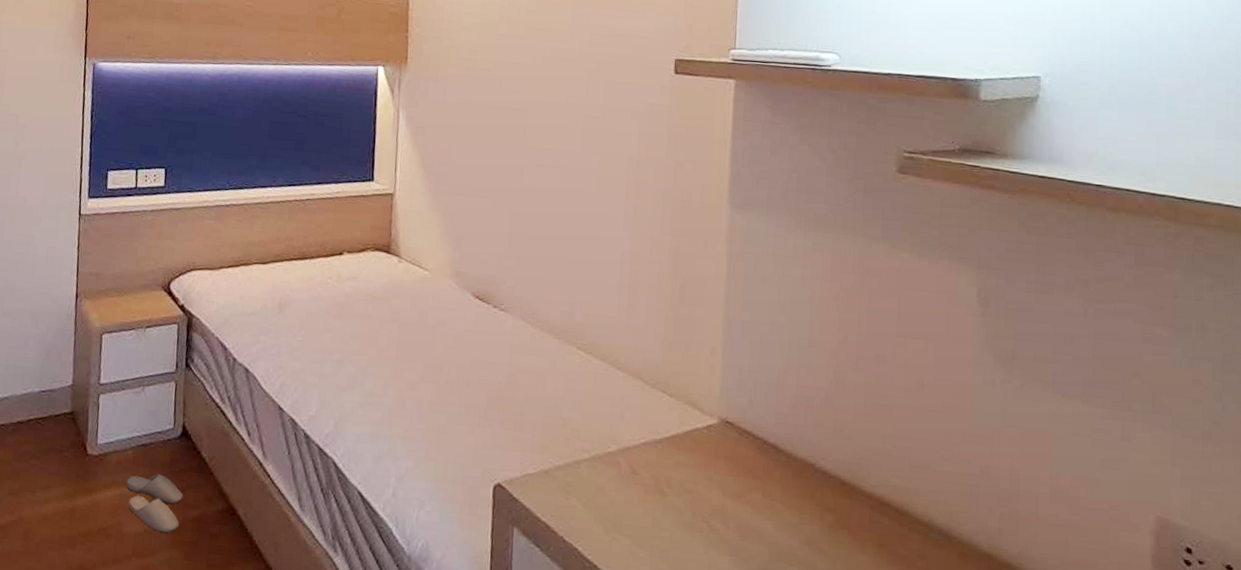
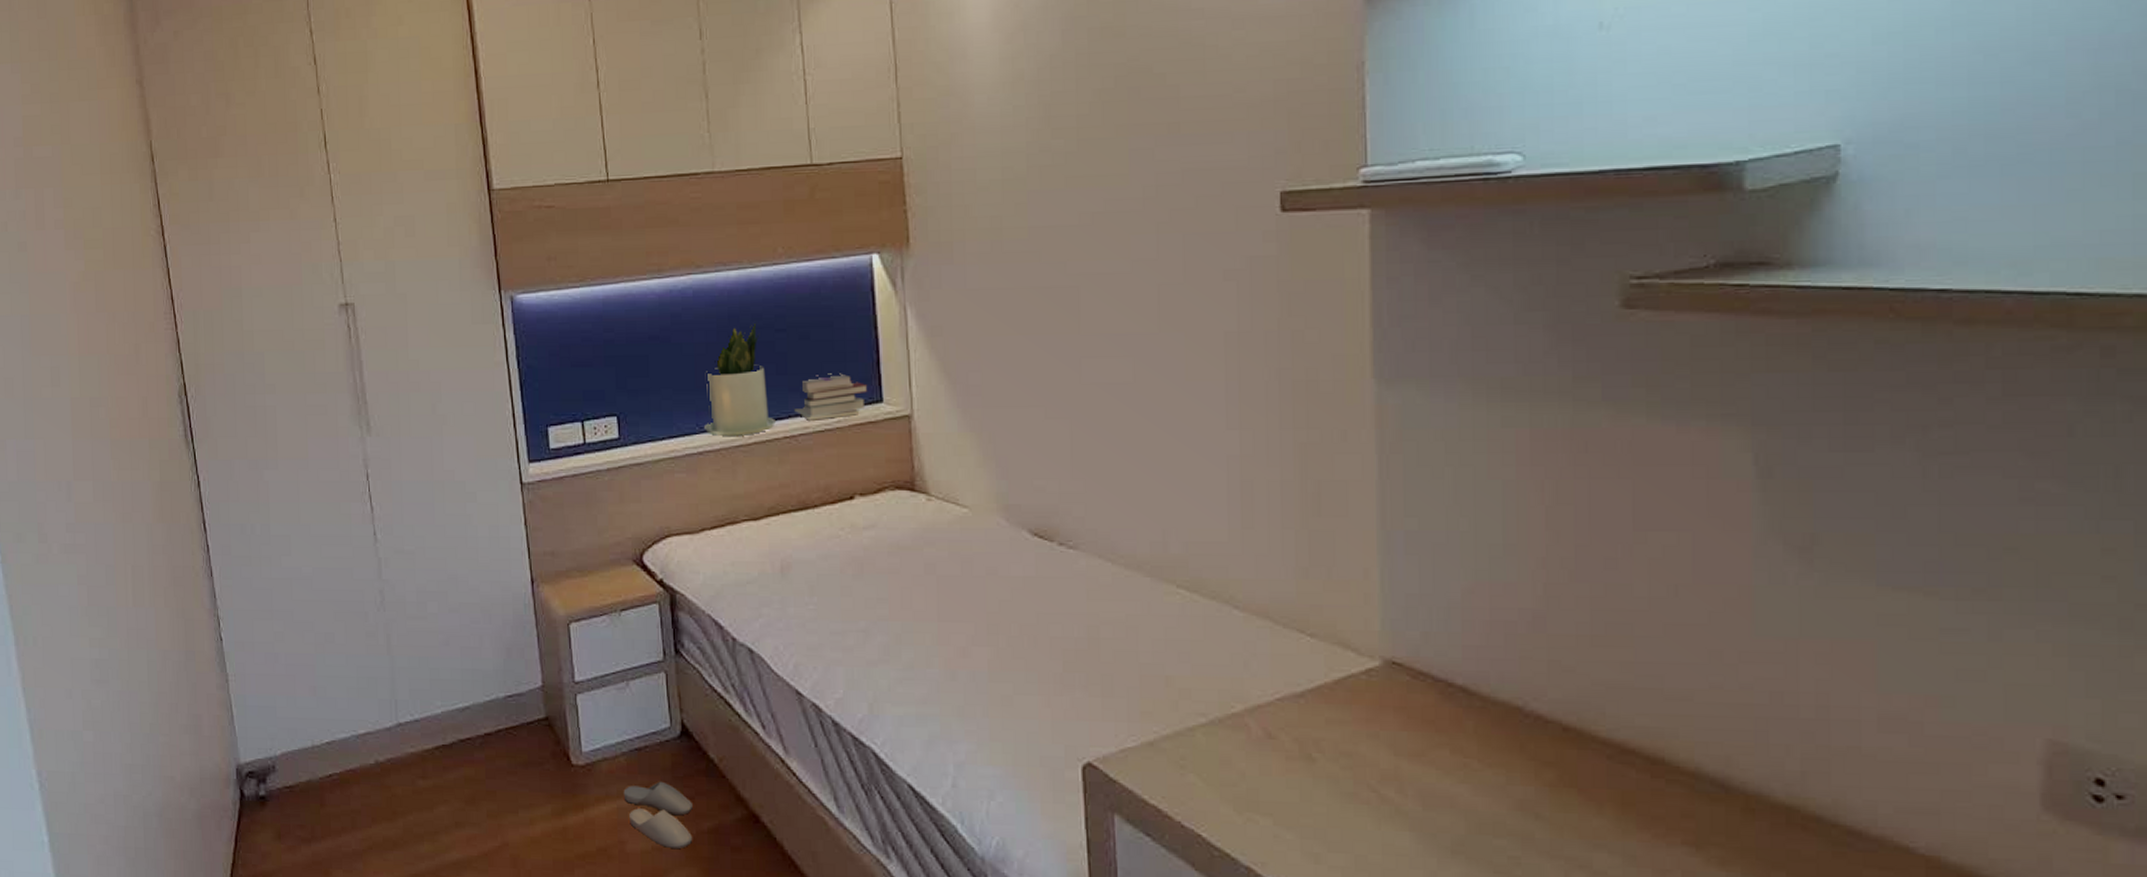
planter: none [232,107,290,196] -> present [703,322,776,436]
books: none [304,154,364,190] -> present [793,373,868,420]

